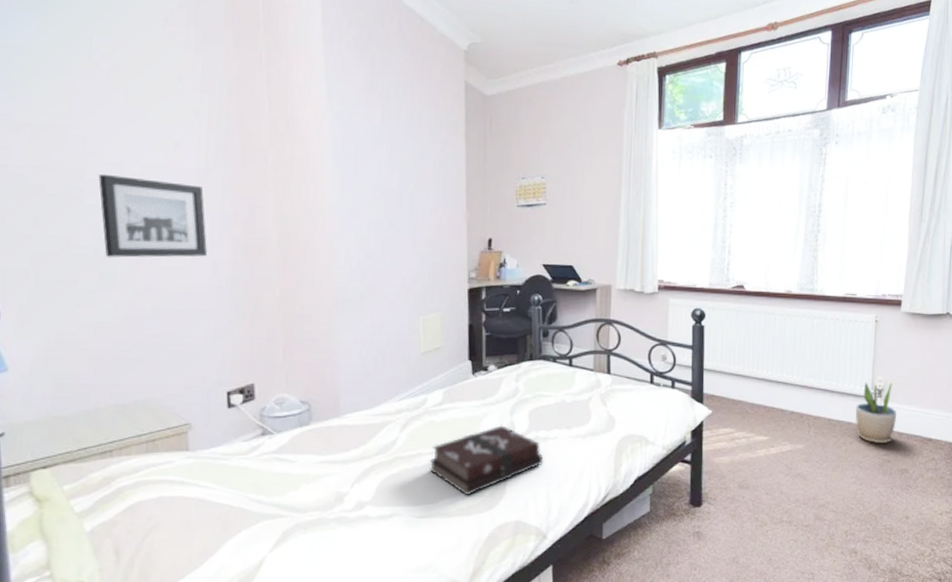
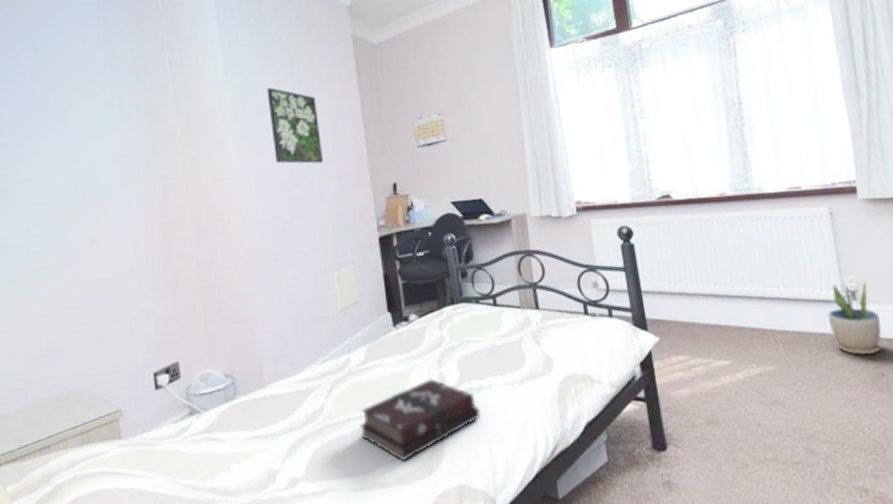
wall art: present [98,175,207,258] -> none [28,173,126,252]
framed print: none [370,123,422,208] -> present [267,88,323,164]

